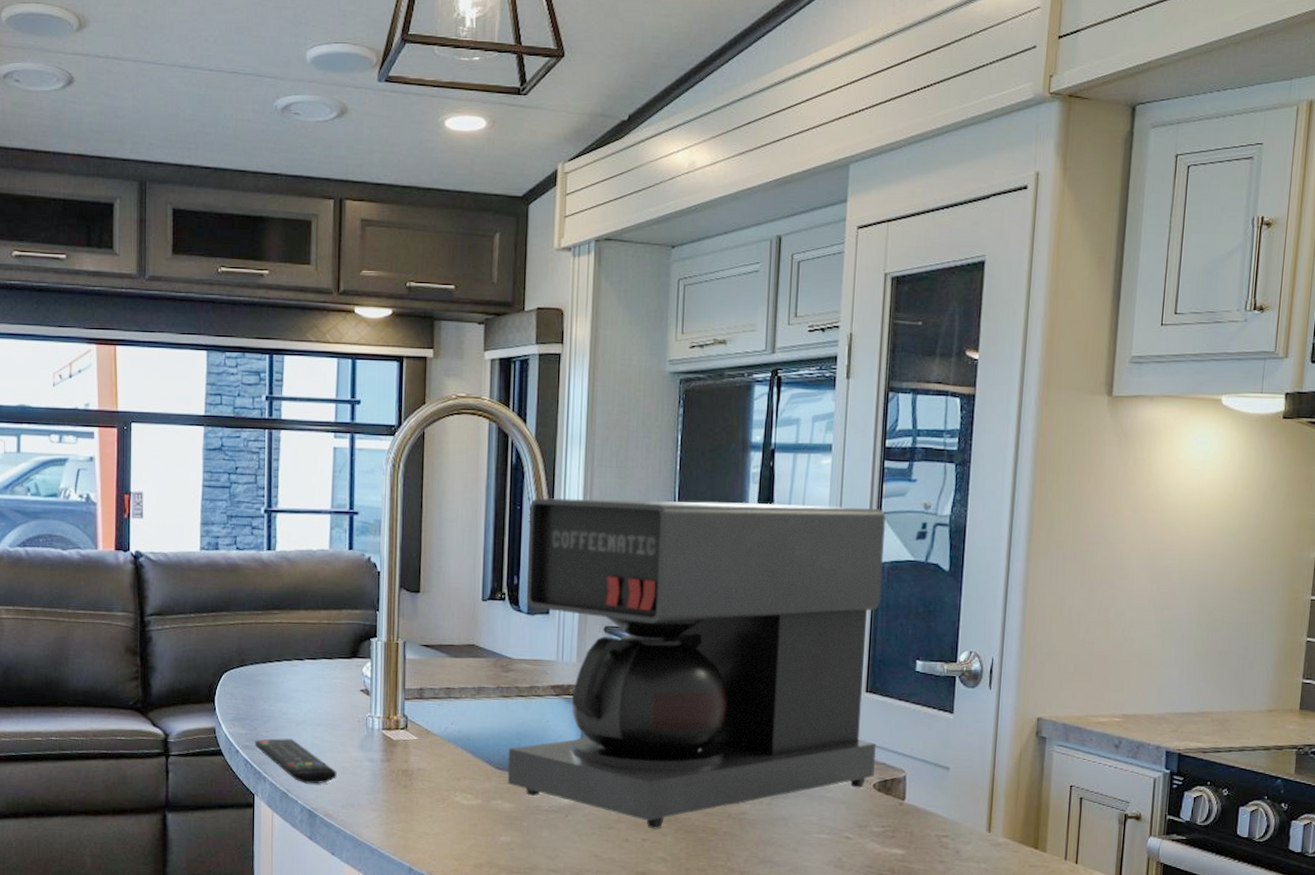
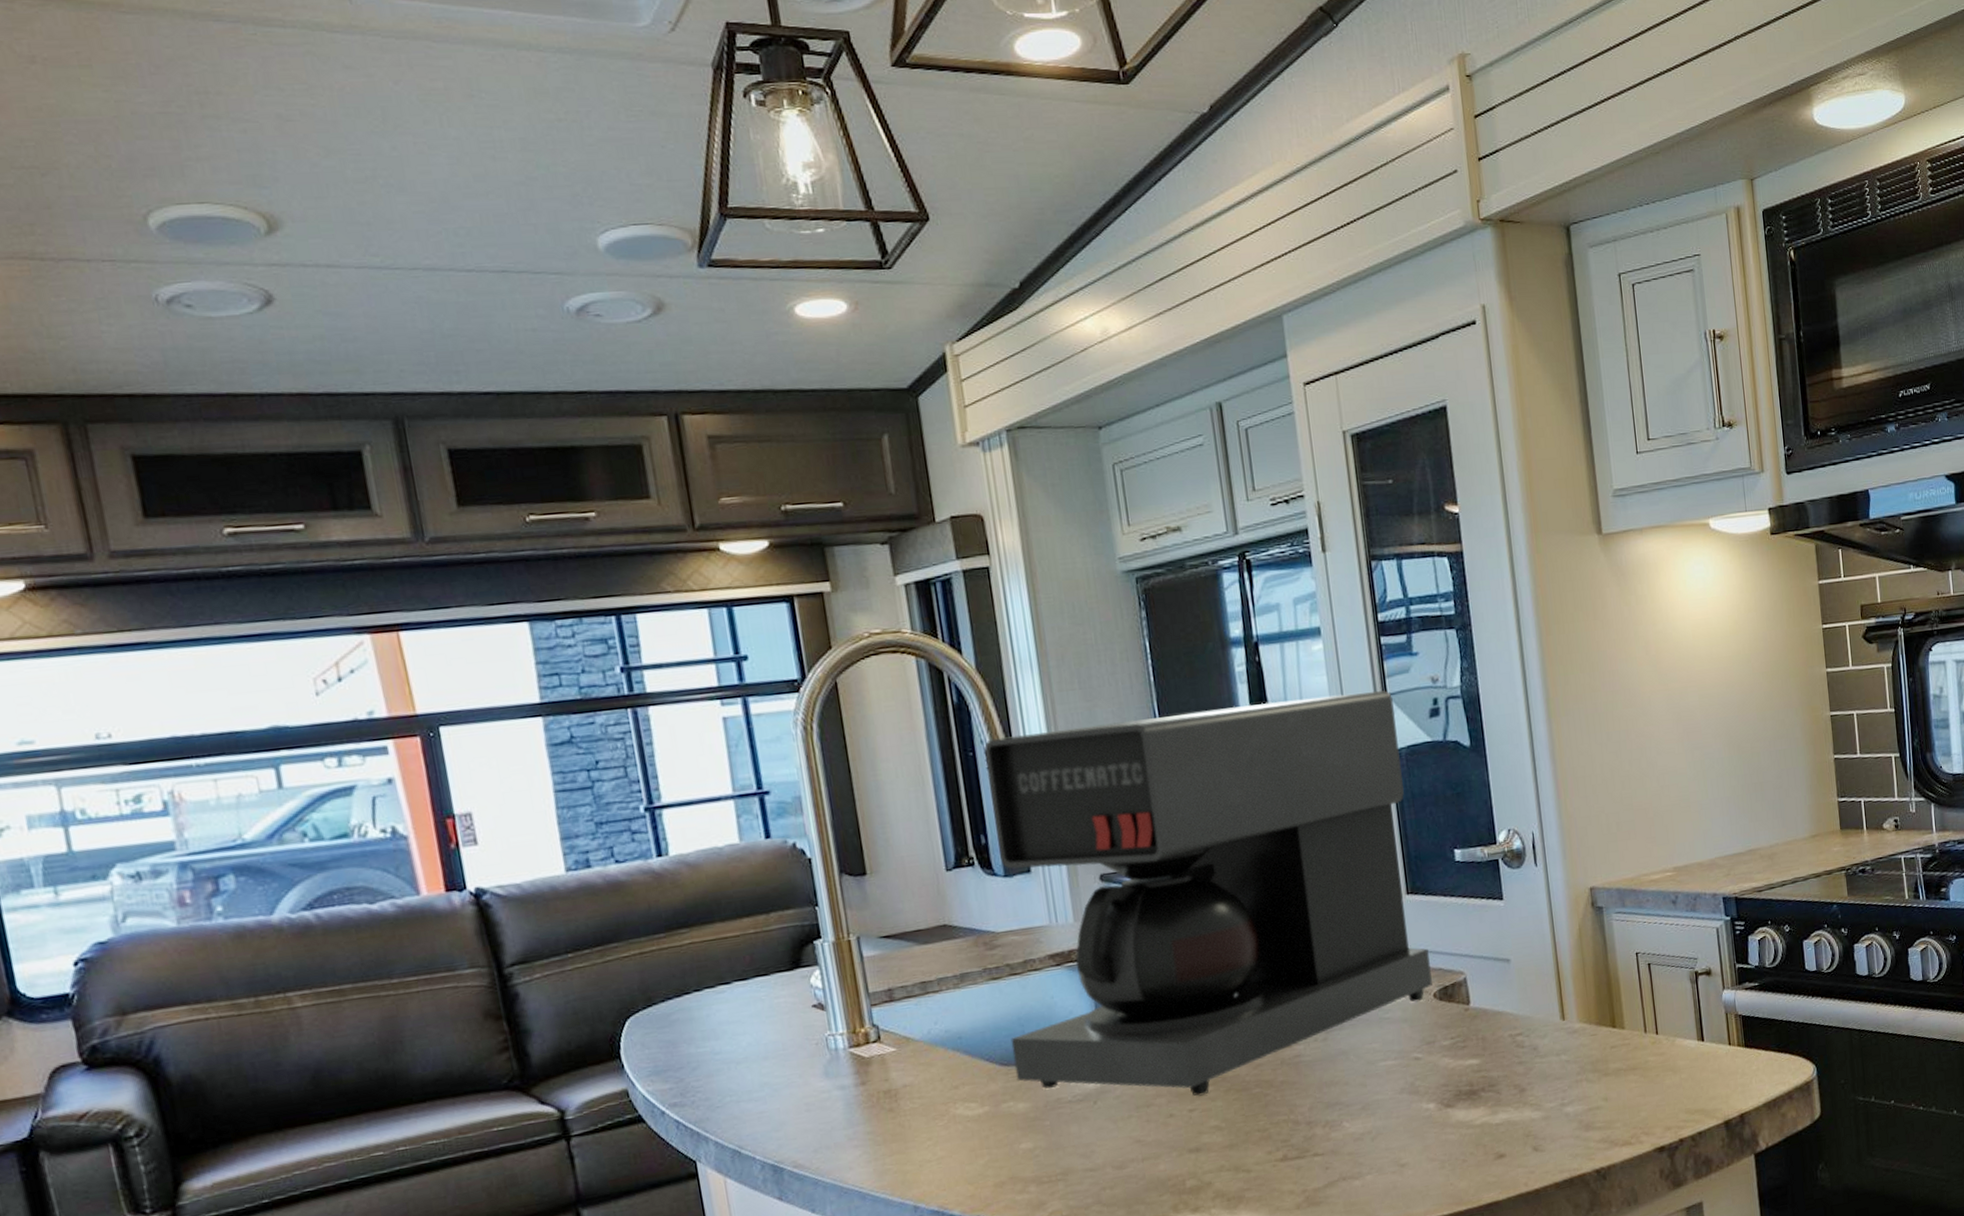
remote control: present [254,738,337,784] -> none [683,1082,801,1134]

